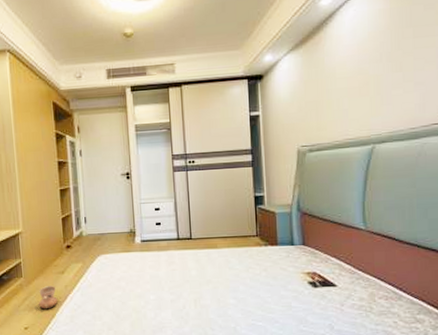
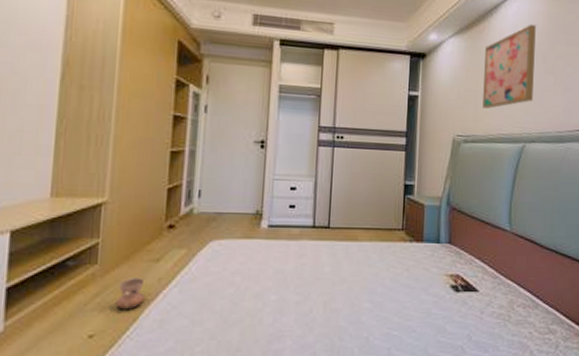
wall art: none [323,24,379,117] -> present [482,24,536,109]

